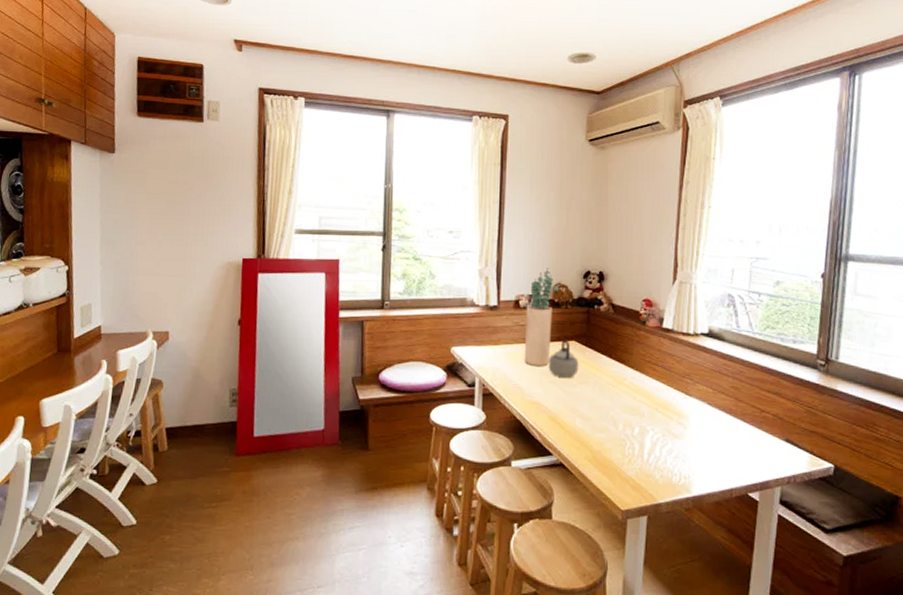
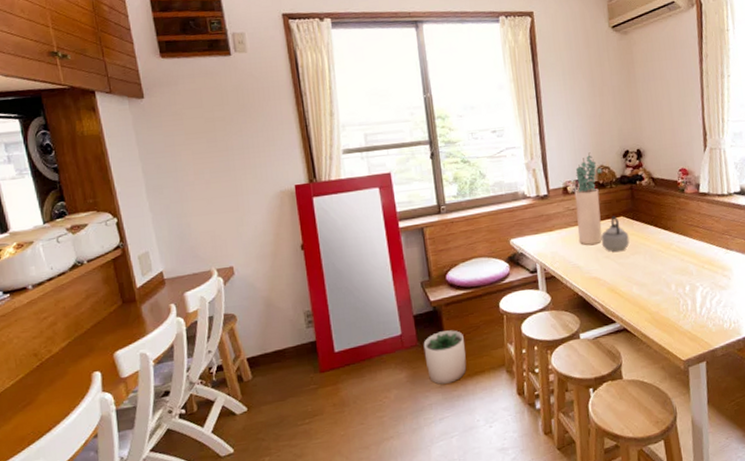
planter: none [344,433,388,491] -> present [423,330,467,384]

